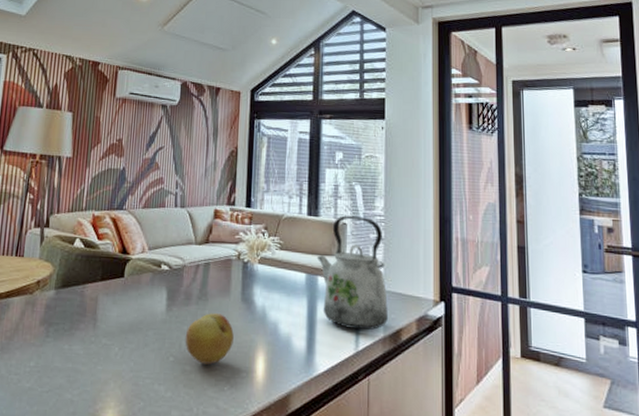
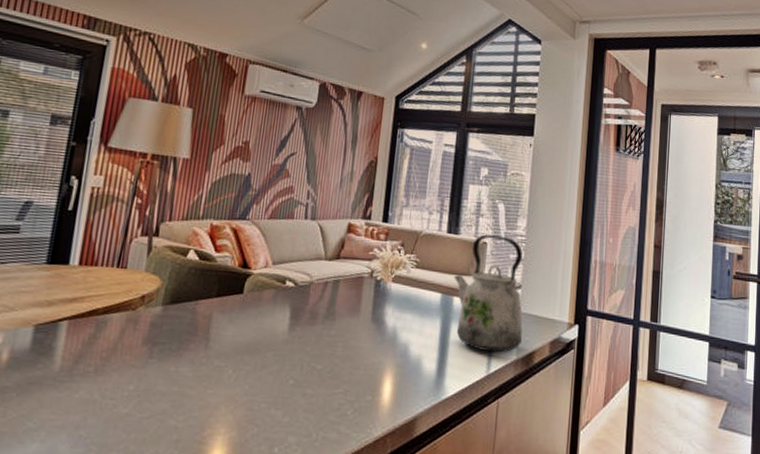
fruit: present [185,313,234,365] -> none [307,333,361,388]

